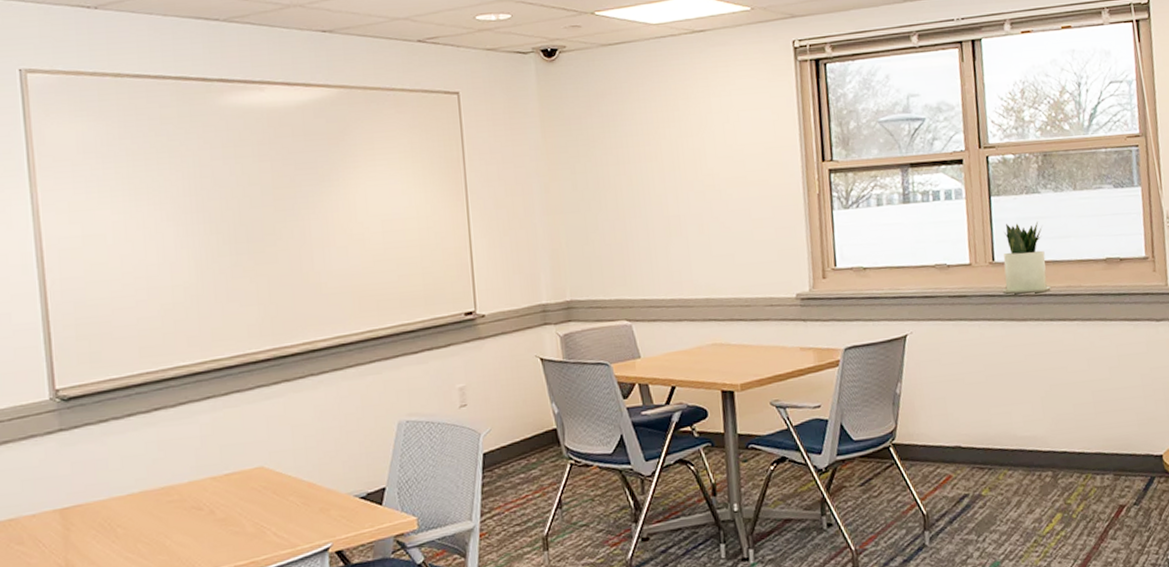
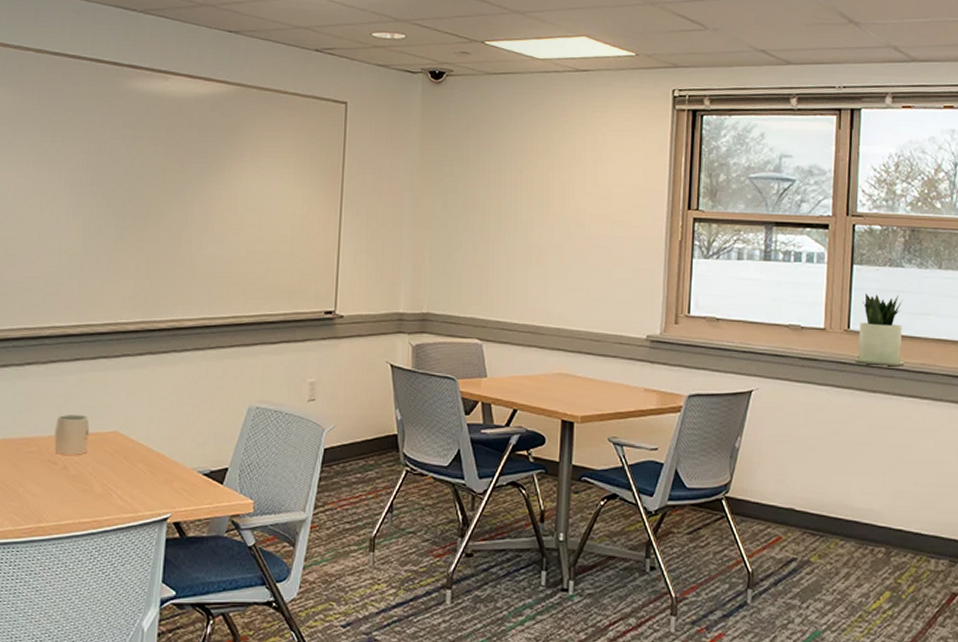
mug: none [194,454,233,500] -> present [54,414,90,456]

